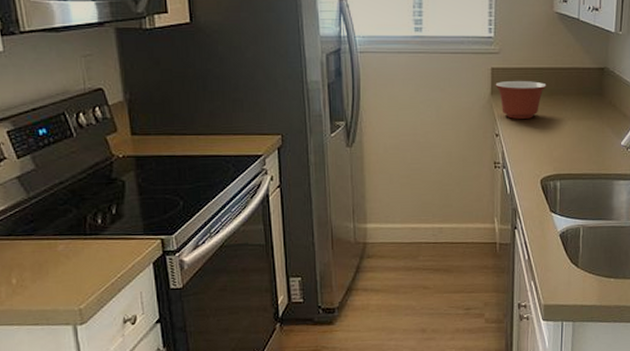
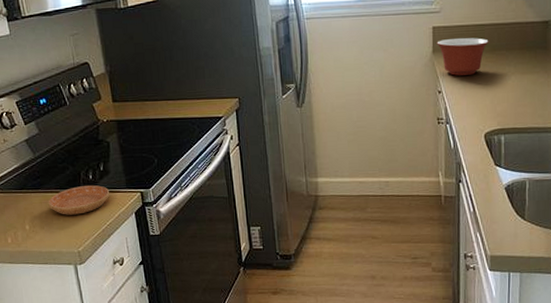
saucer: none [43,231,123,266] -> present [48,185,110,215]

